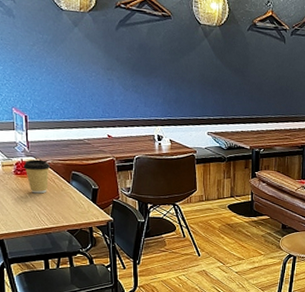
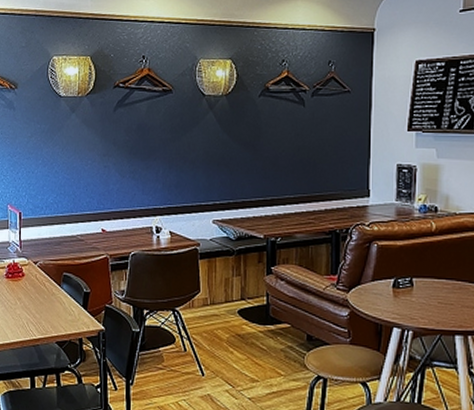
coffee cup: present [23,159,51,194] -> none [14,260,42,299]

